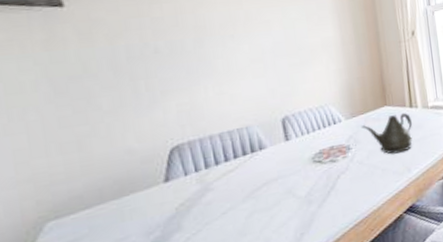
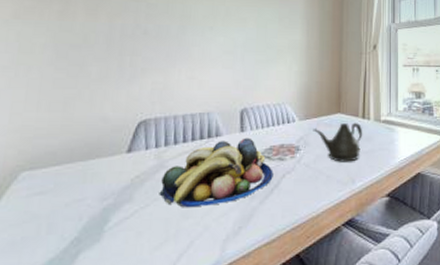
fruit bowl: none [209,145,328,227] -> present [159,138,273,208]

